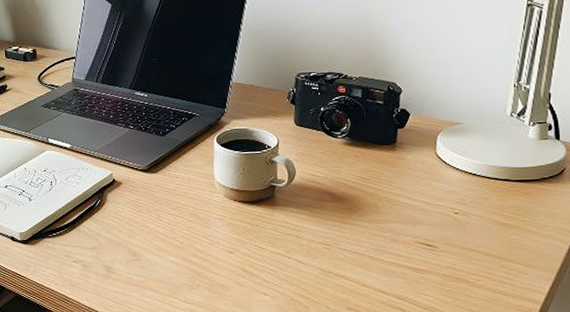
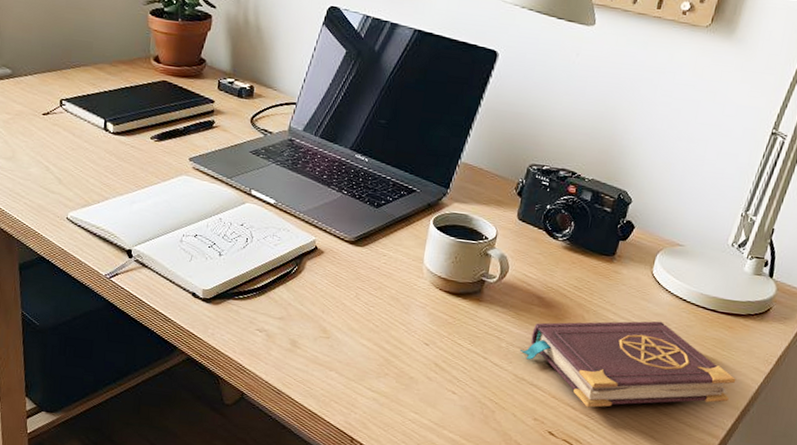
book: none [321,198,545,291] -> present [520,321,736,408]

